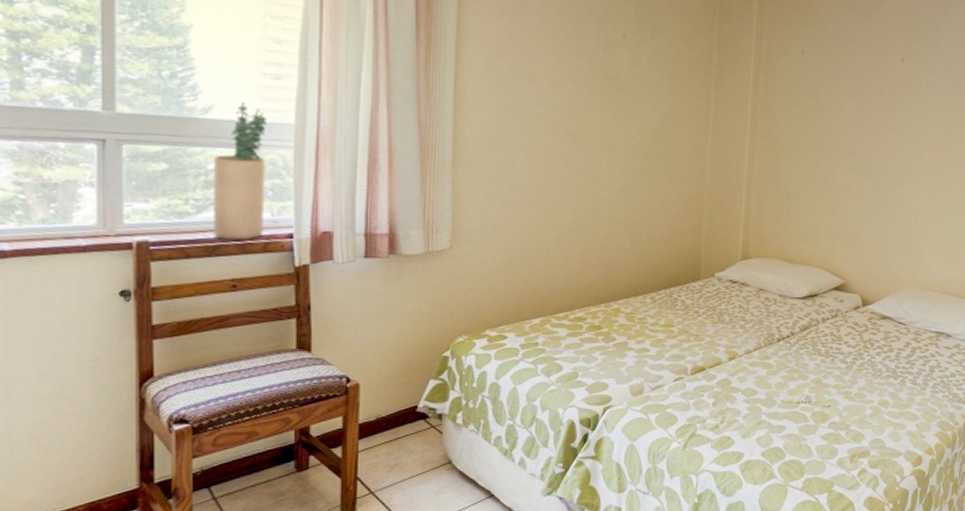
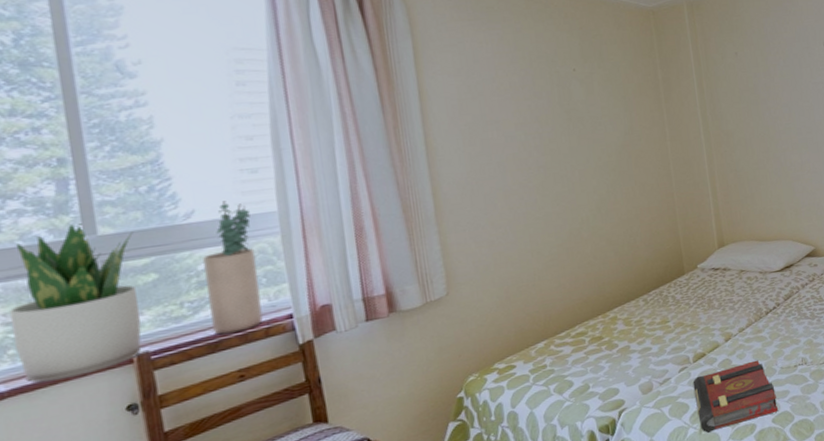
planter: none [23,96,150,252] -> present [10,223,142,383]
book: none [685,387,771,450] -> present [692,360,778,433]

